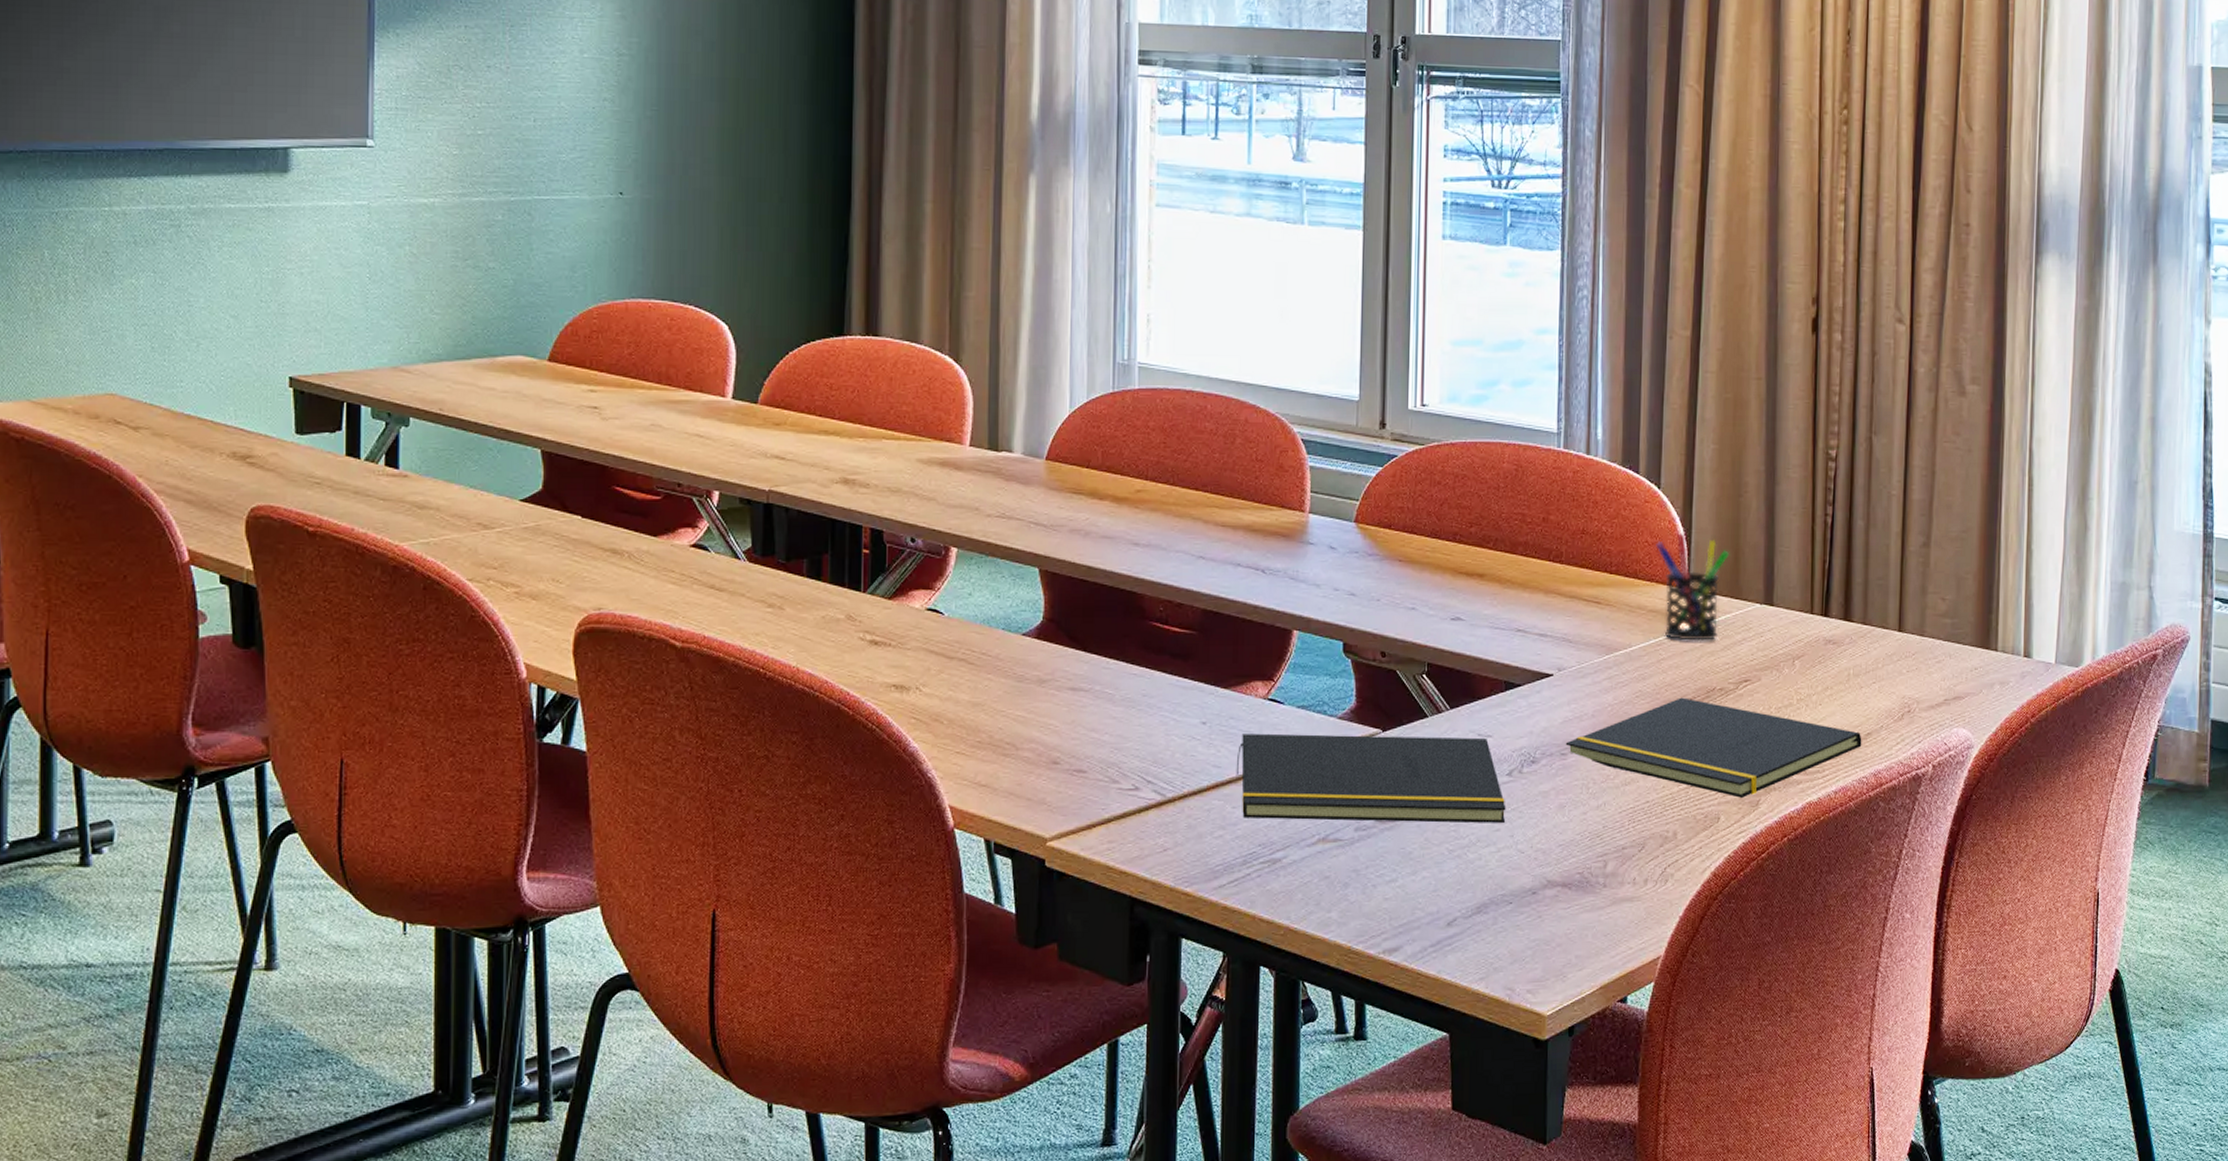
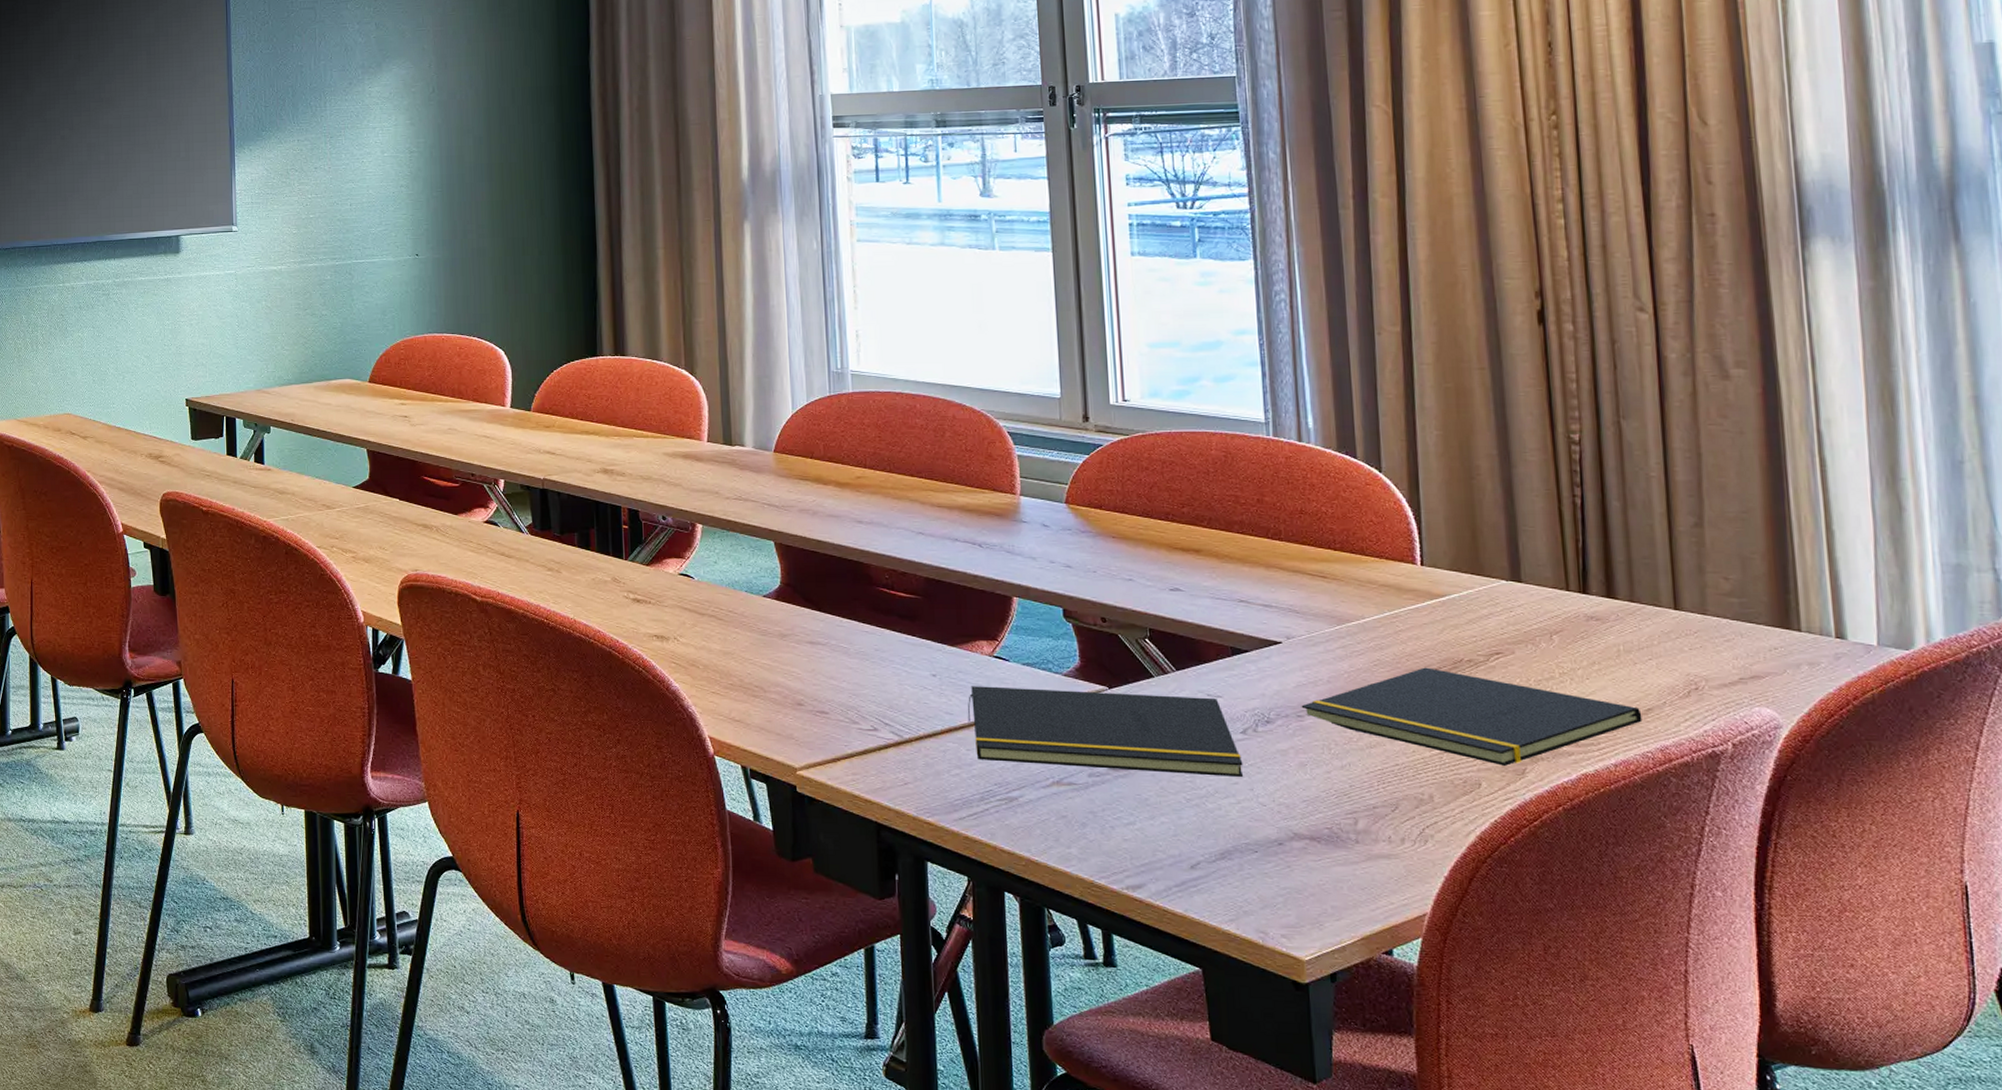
pen holder: present [1656,532,1729,641] -> none [1382,512,1465,614]

